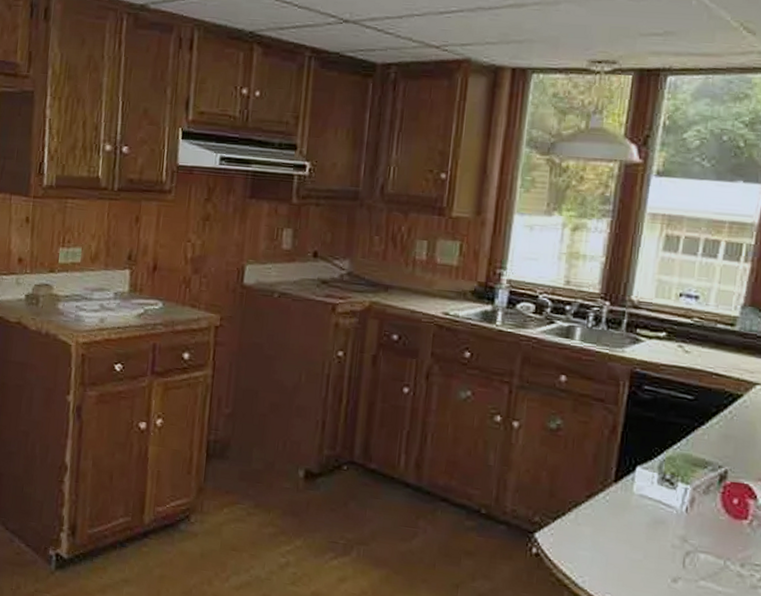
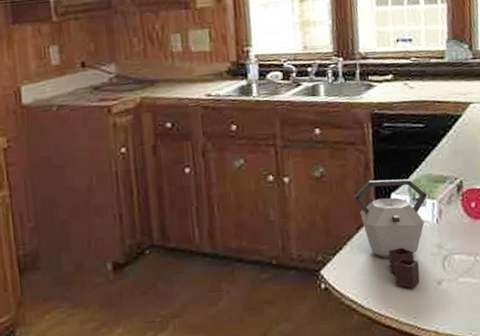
kettle: none [591,446,681,579] -> present [354,179,428,288]

